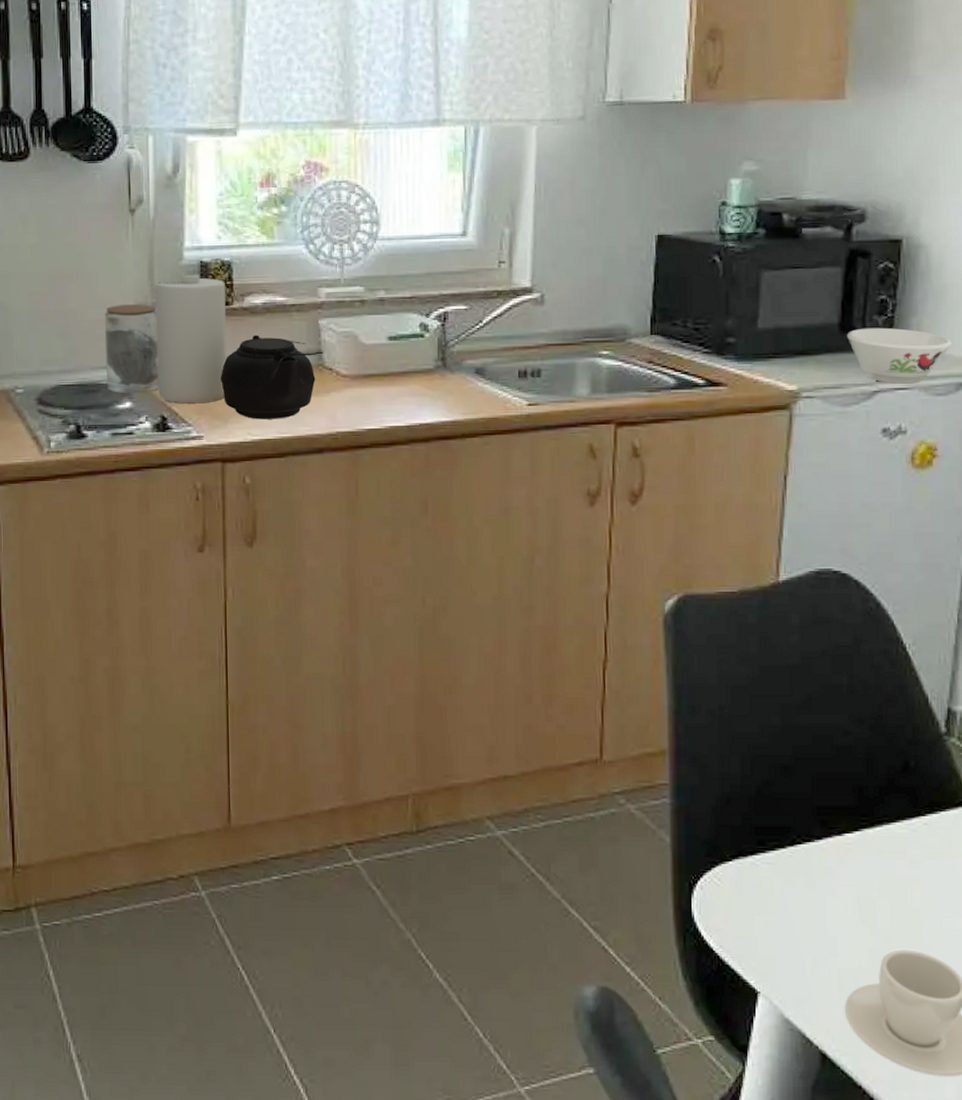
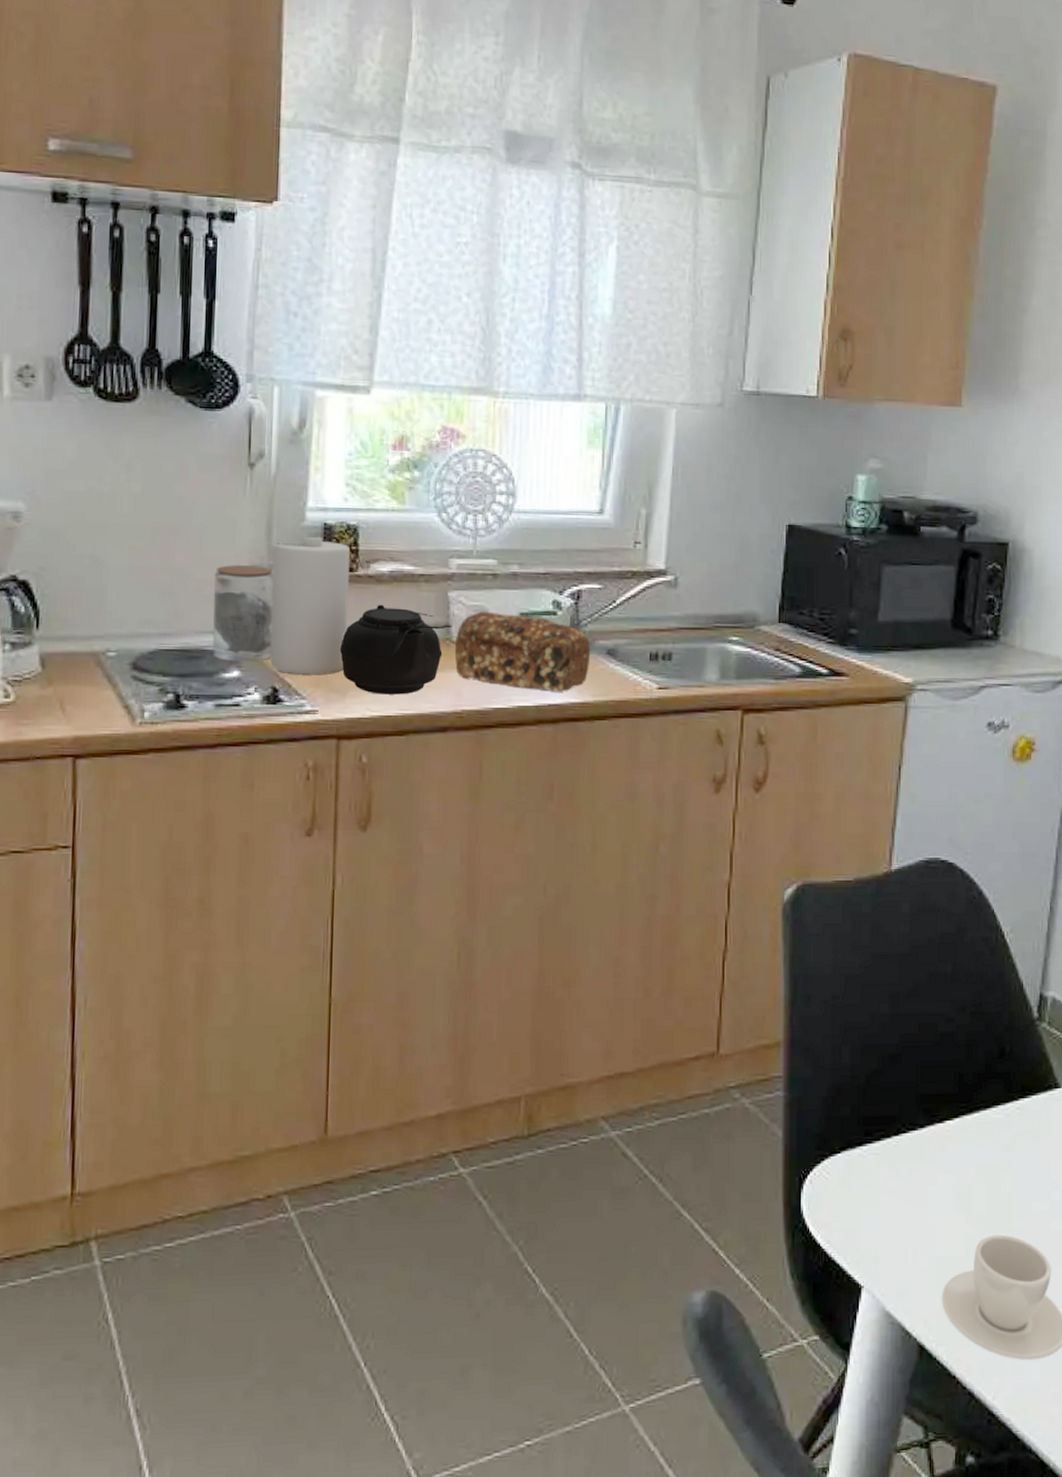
bread loaf: none [327,337,459,412] -> present [454,611,591,692]
bowl: present [846,327,952,384] -> none [957,625,1049,680]

